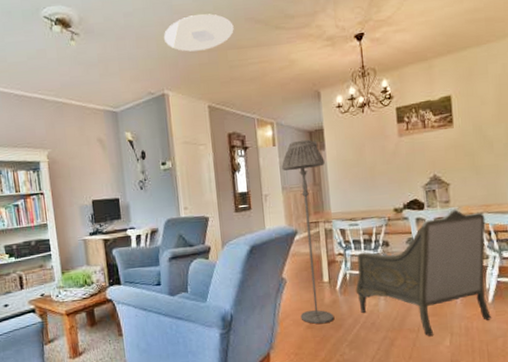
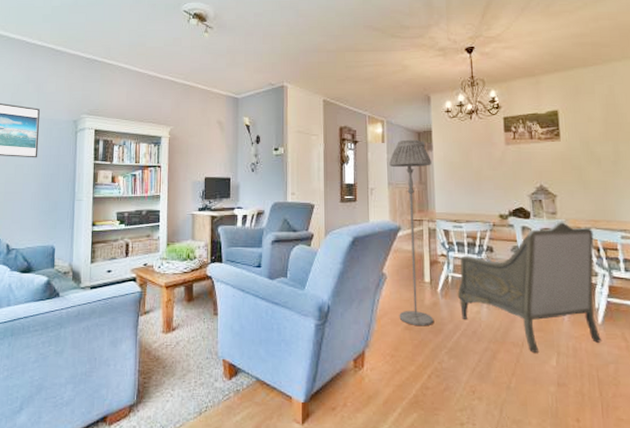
ceiling light: present [164,13,234,52] -> none [289,19,353,51]

